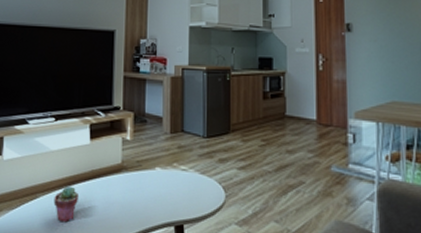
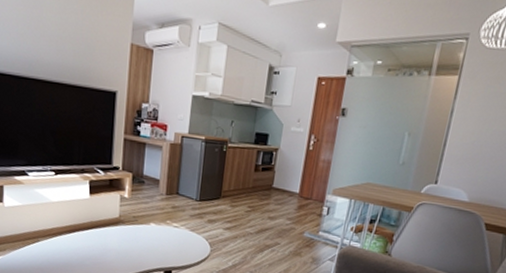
potted succulent: present [53,186,80,223] -> none [55,233,79,263]

